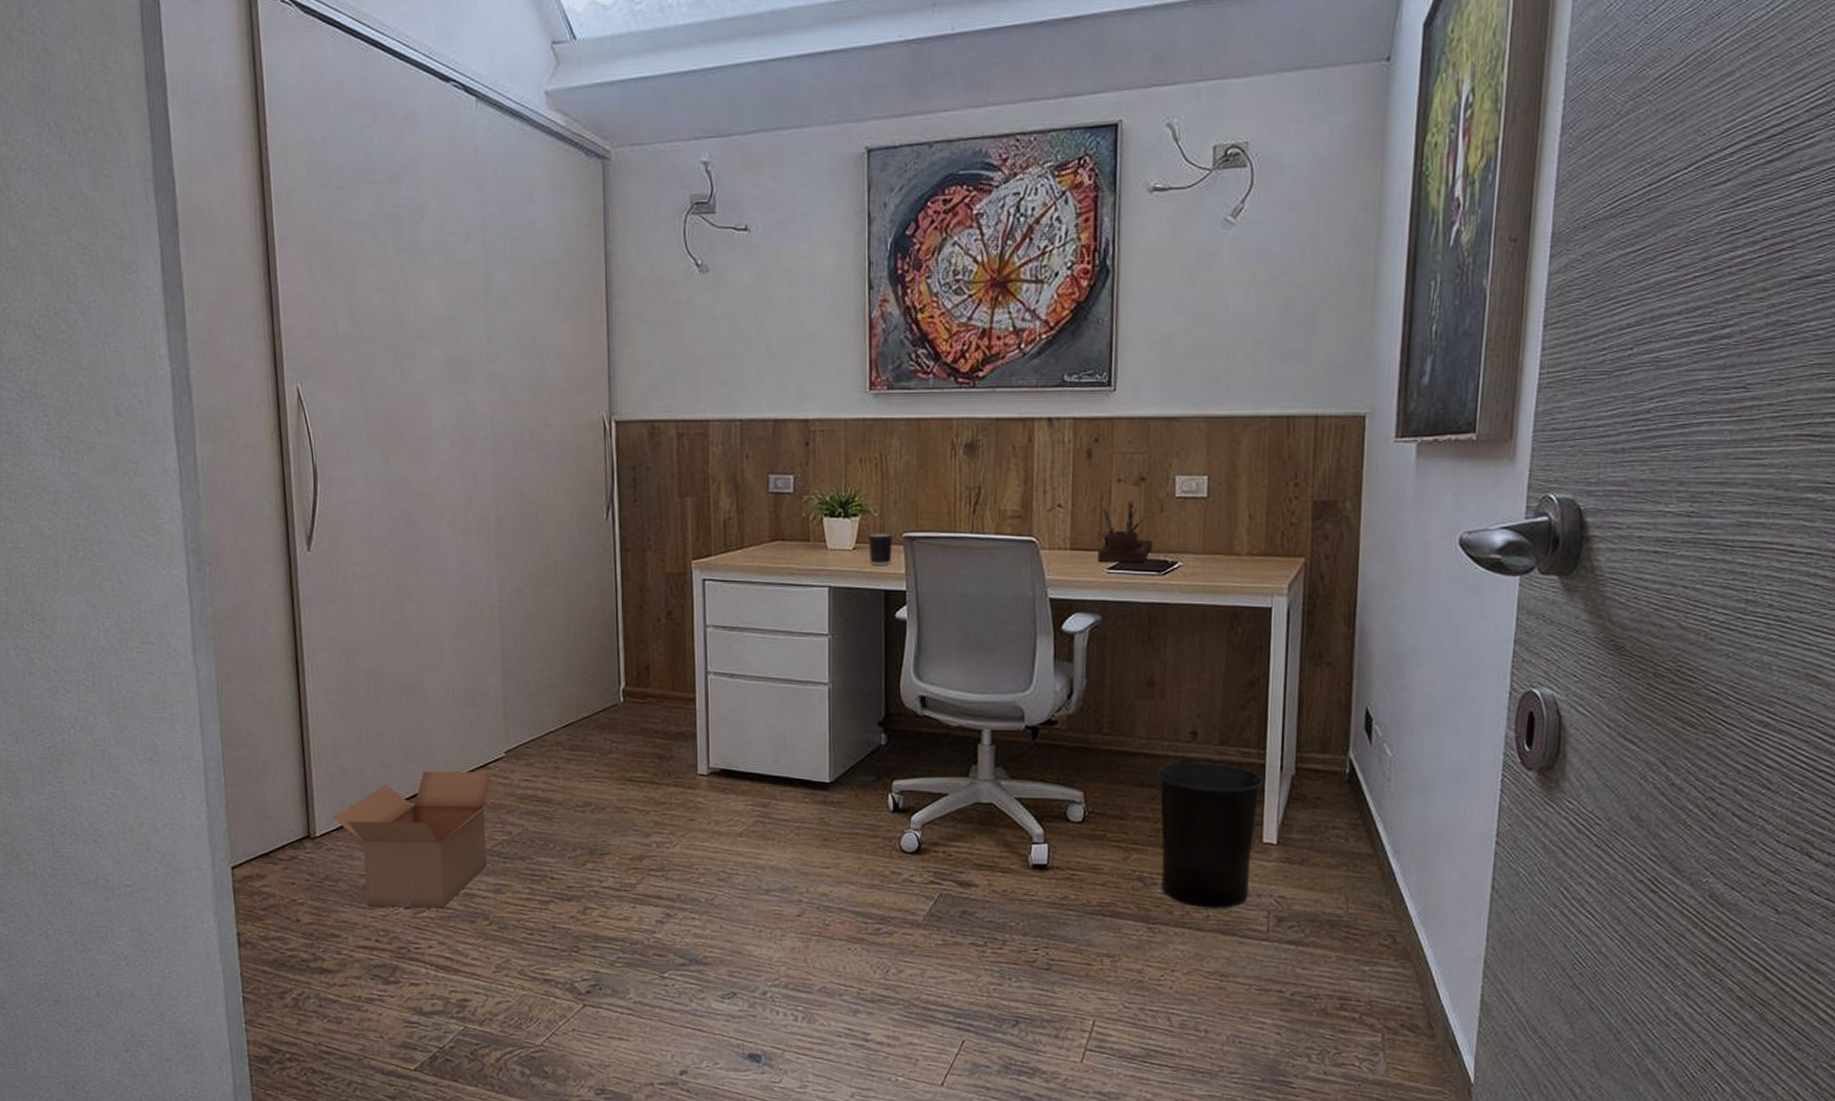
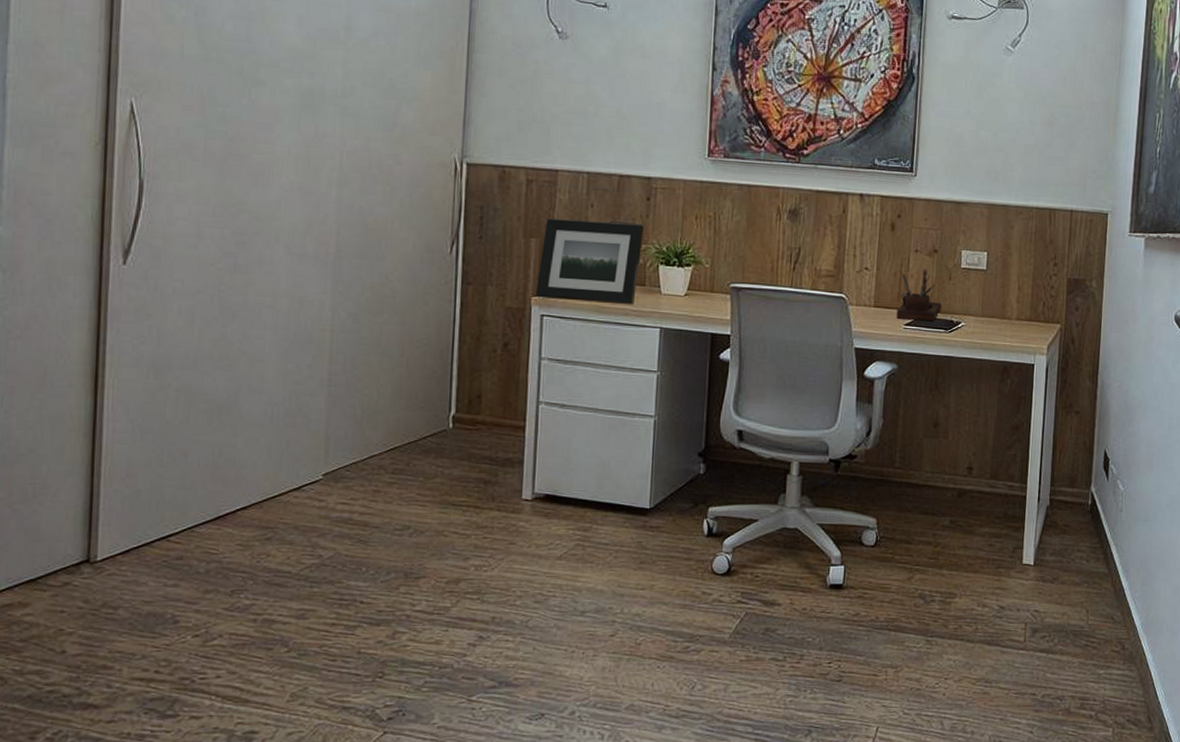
cardboard box: present [332,771,507,908] -> none [118,493,321,635]
picture frame: none [695,474,804,564] -> present [535,218,644,305]
mug: present [868,534,893,565] -> none [698,282,721,311]
waste bin: present [1157,762,1264,908] -> none [939,494,1025,622]

